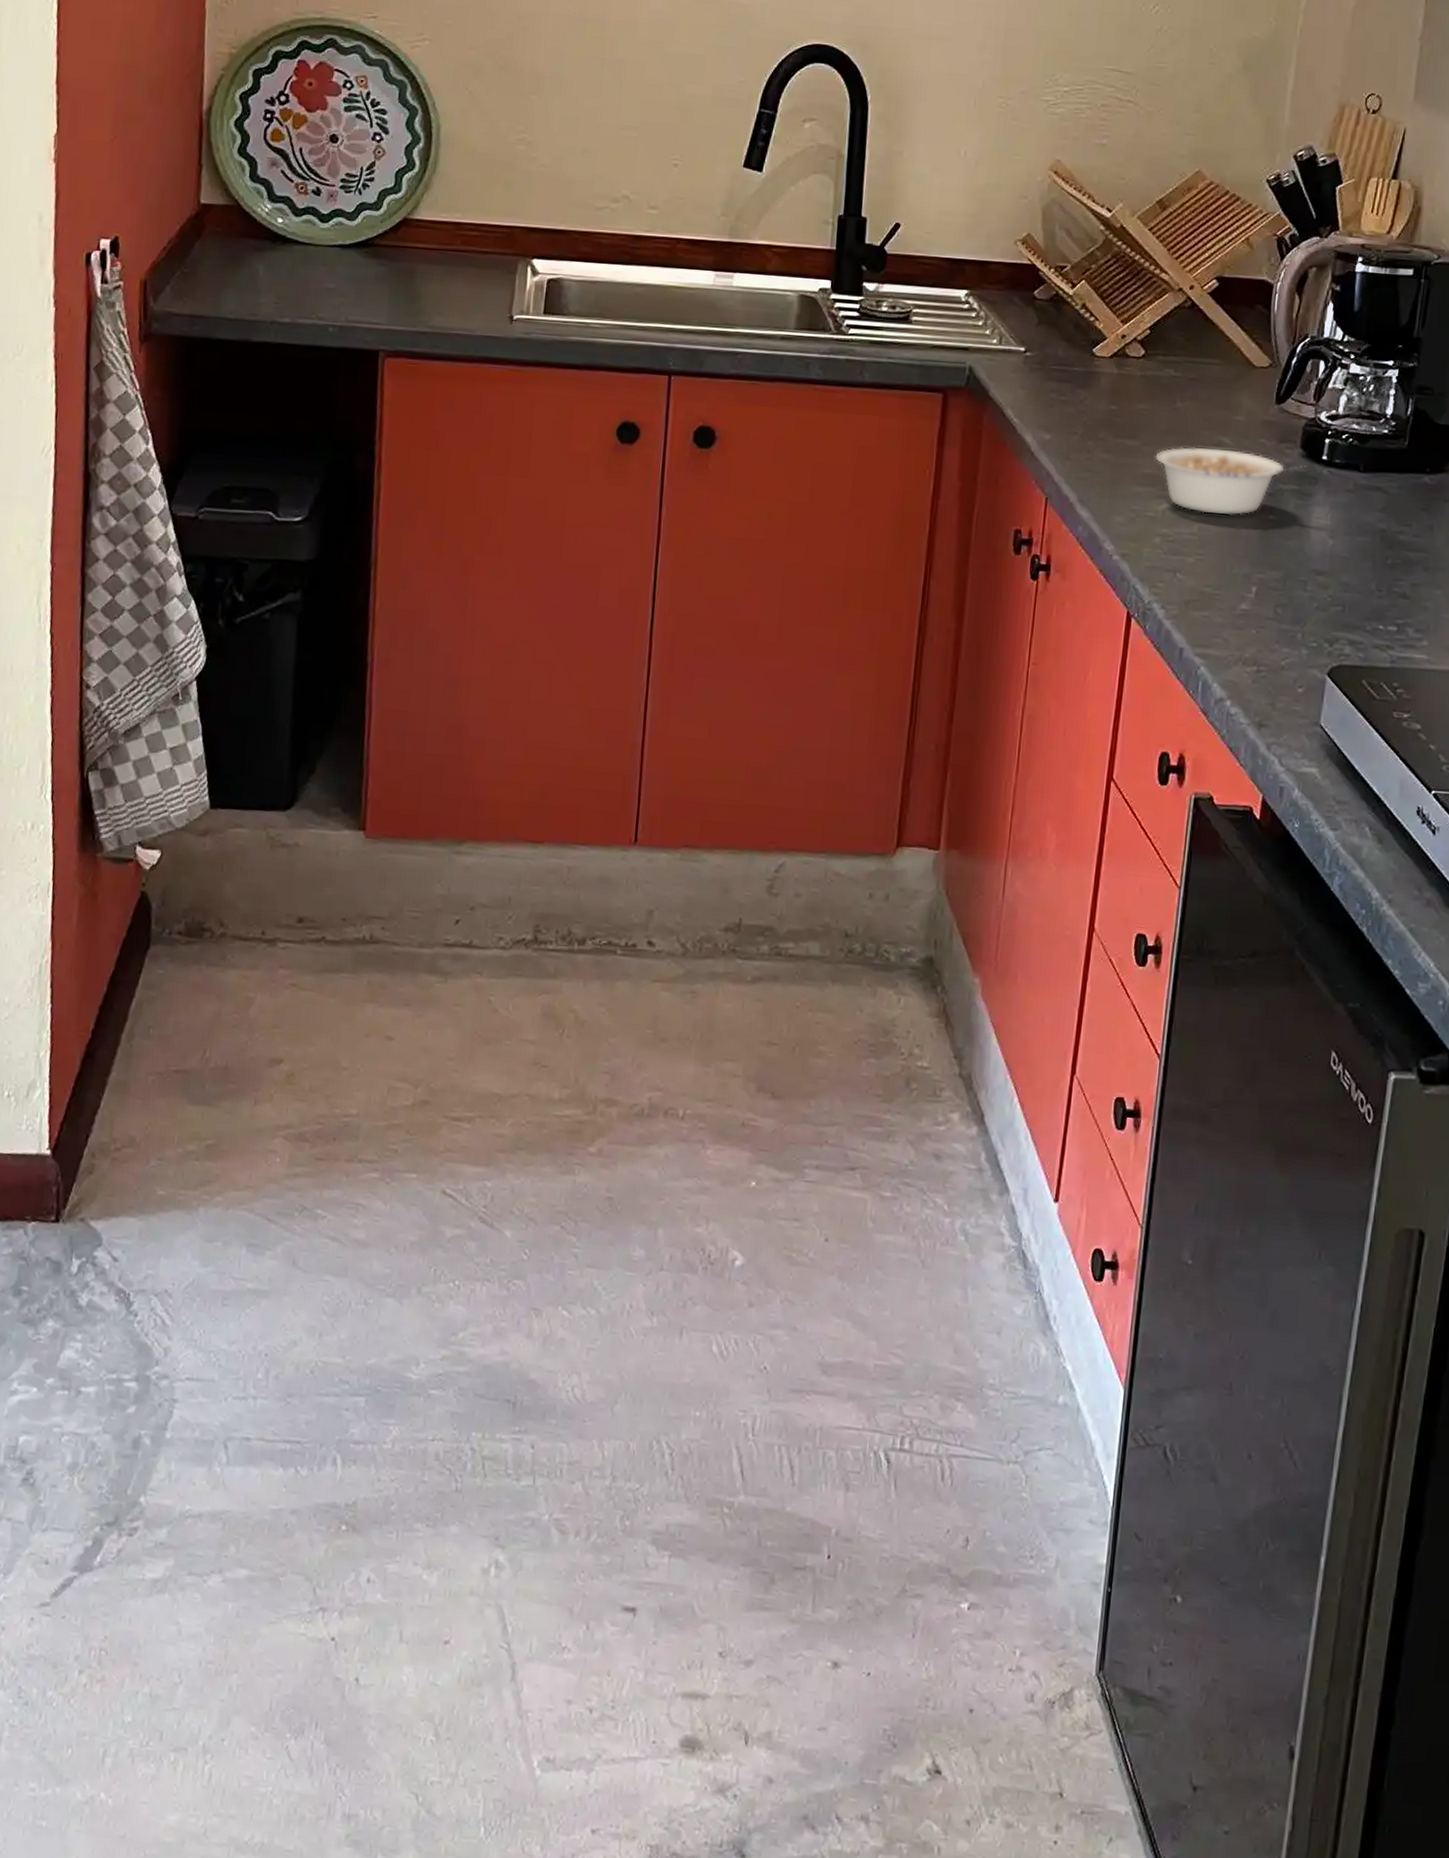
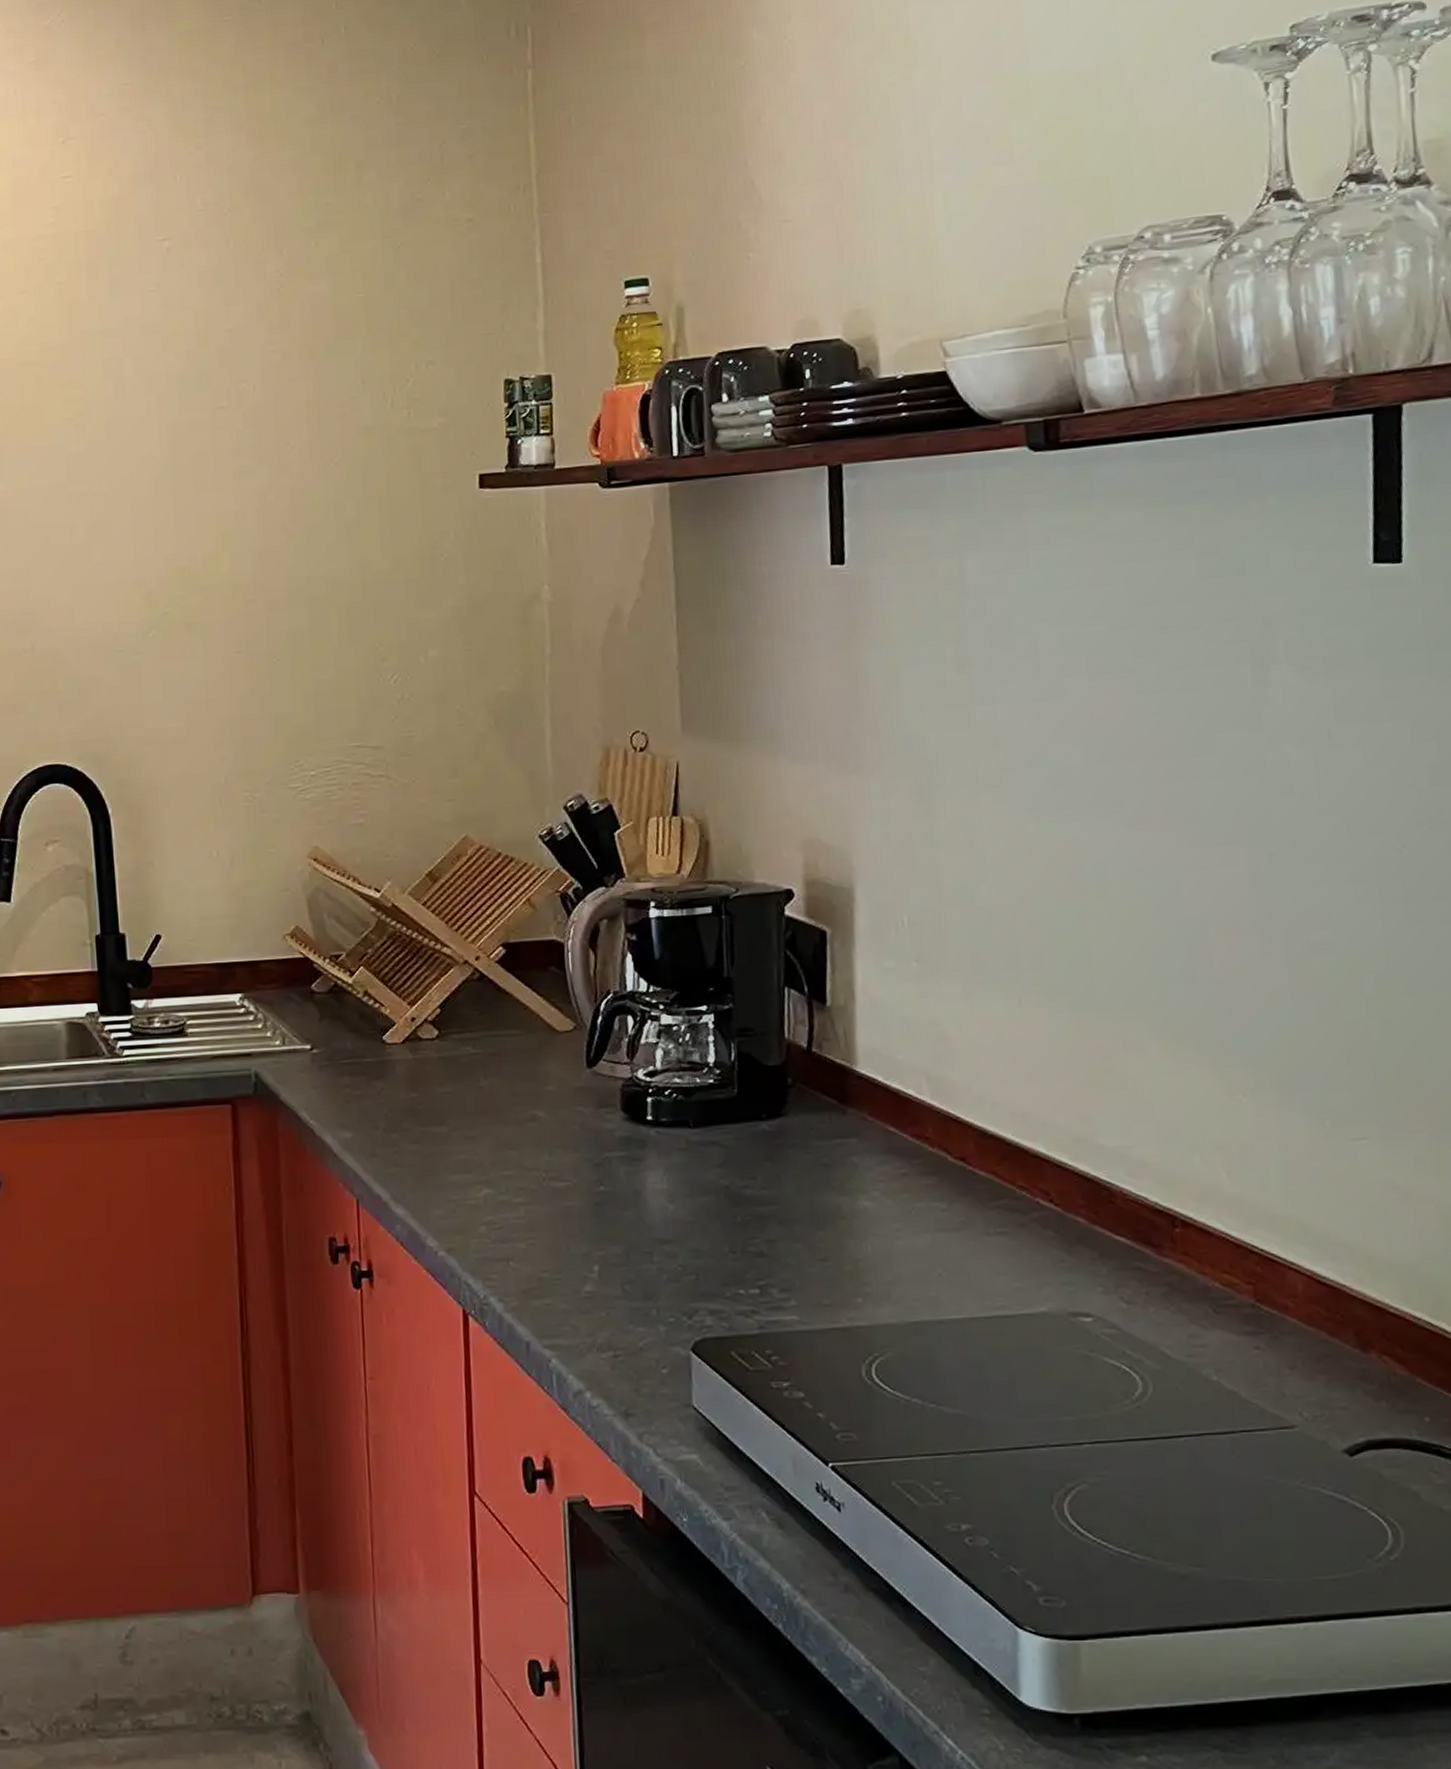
legume: present [1155,446,1307,516] -> none [467,1123,632,1194]

